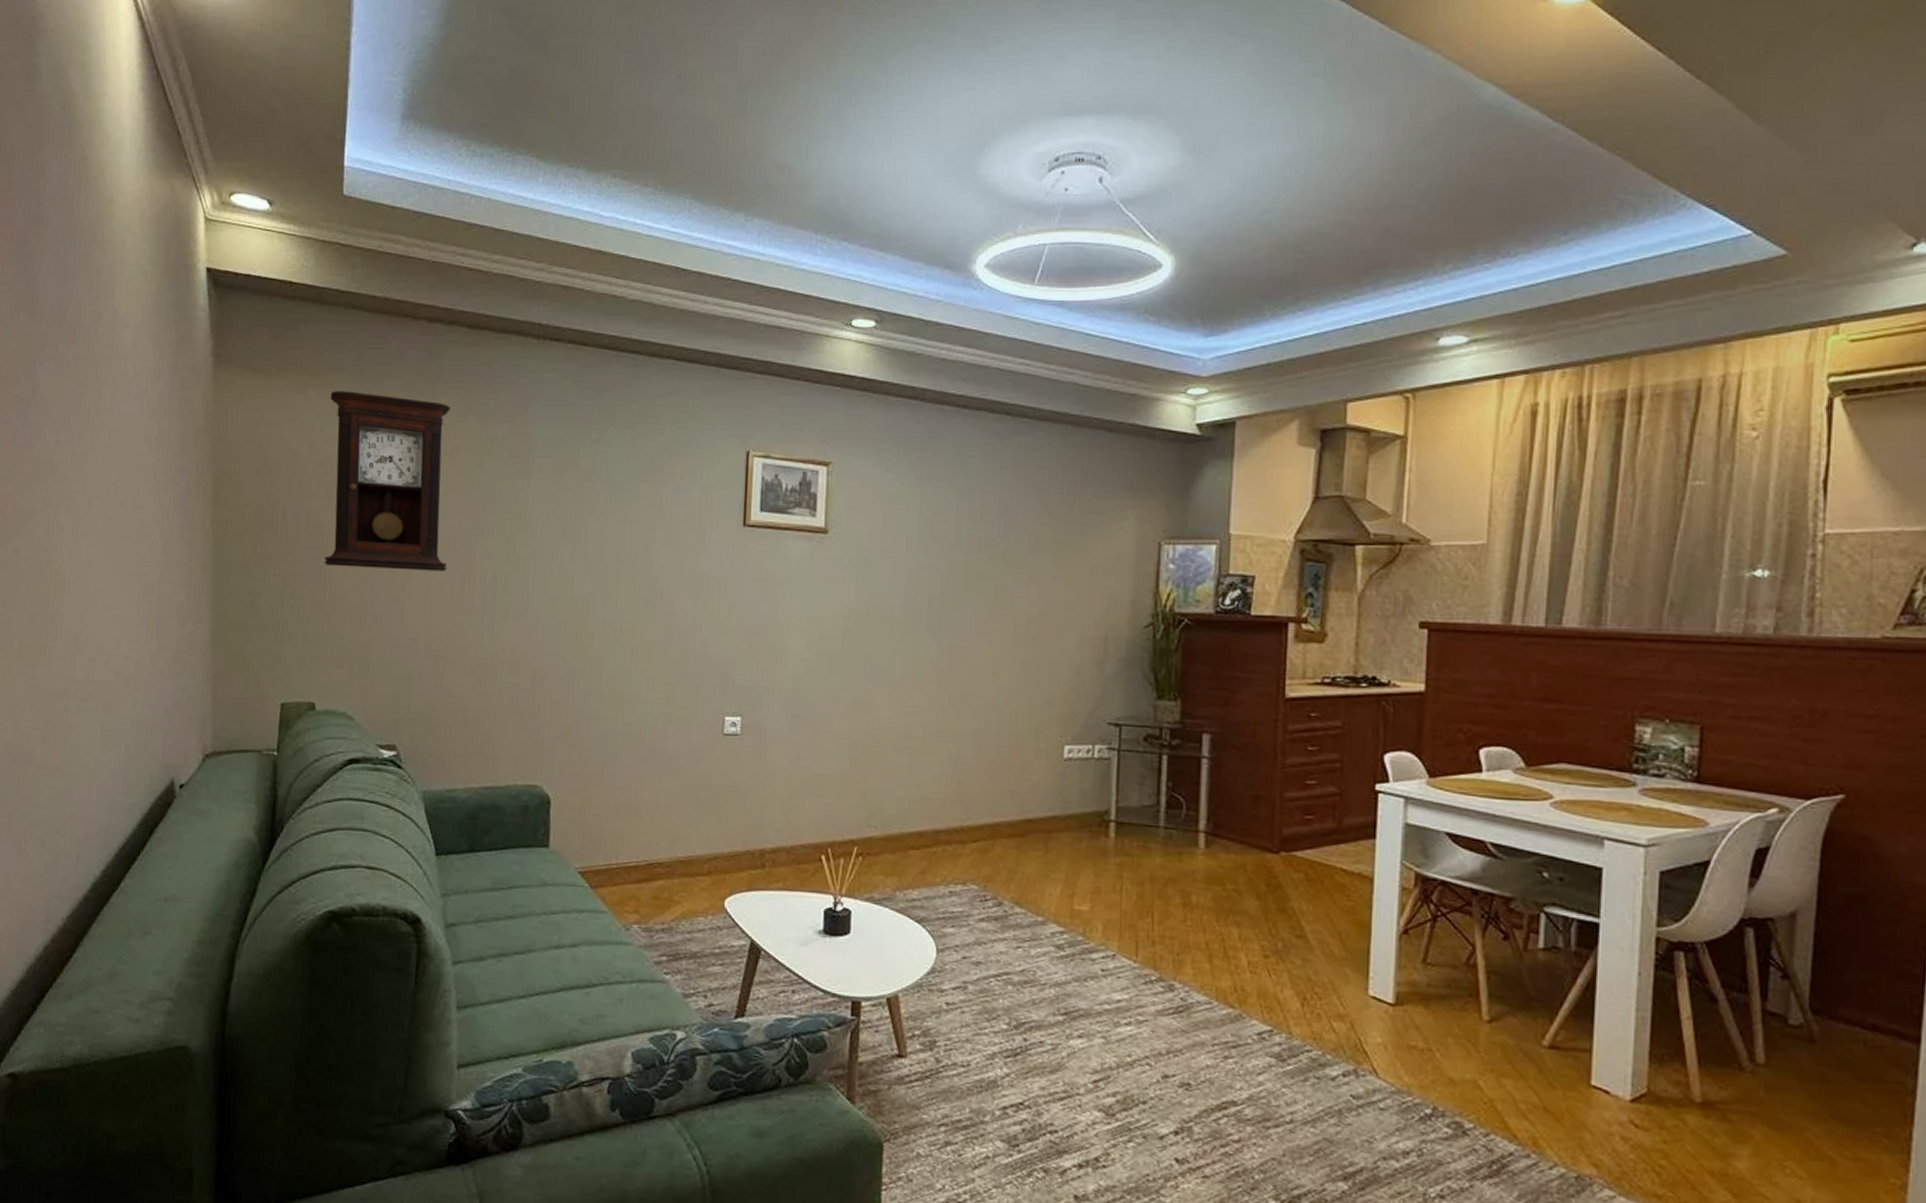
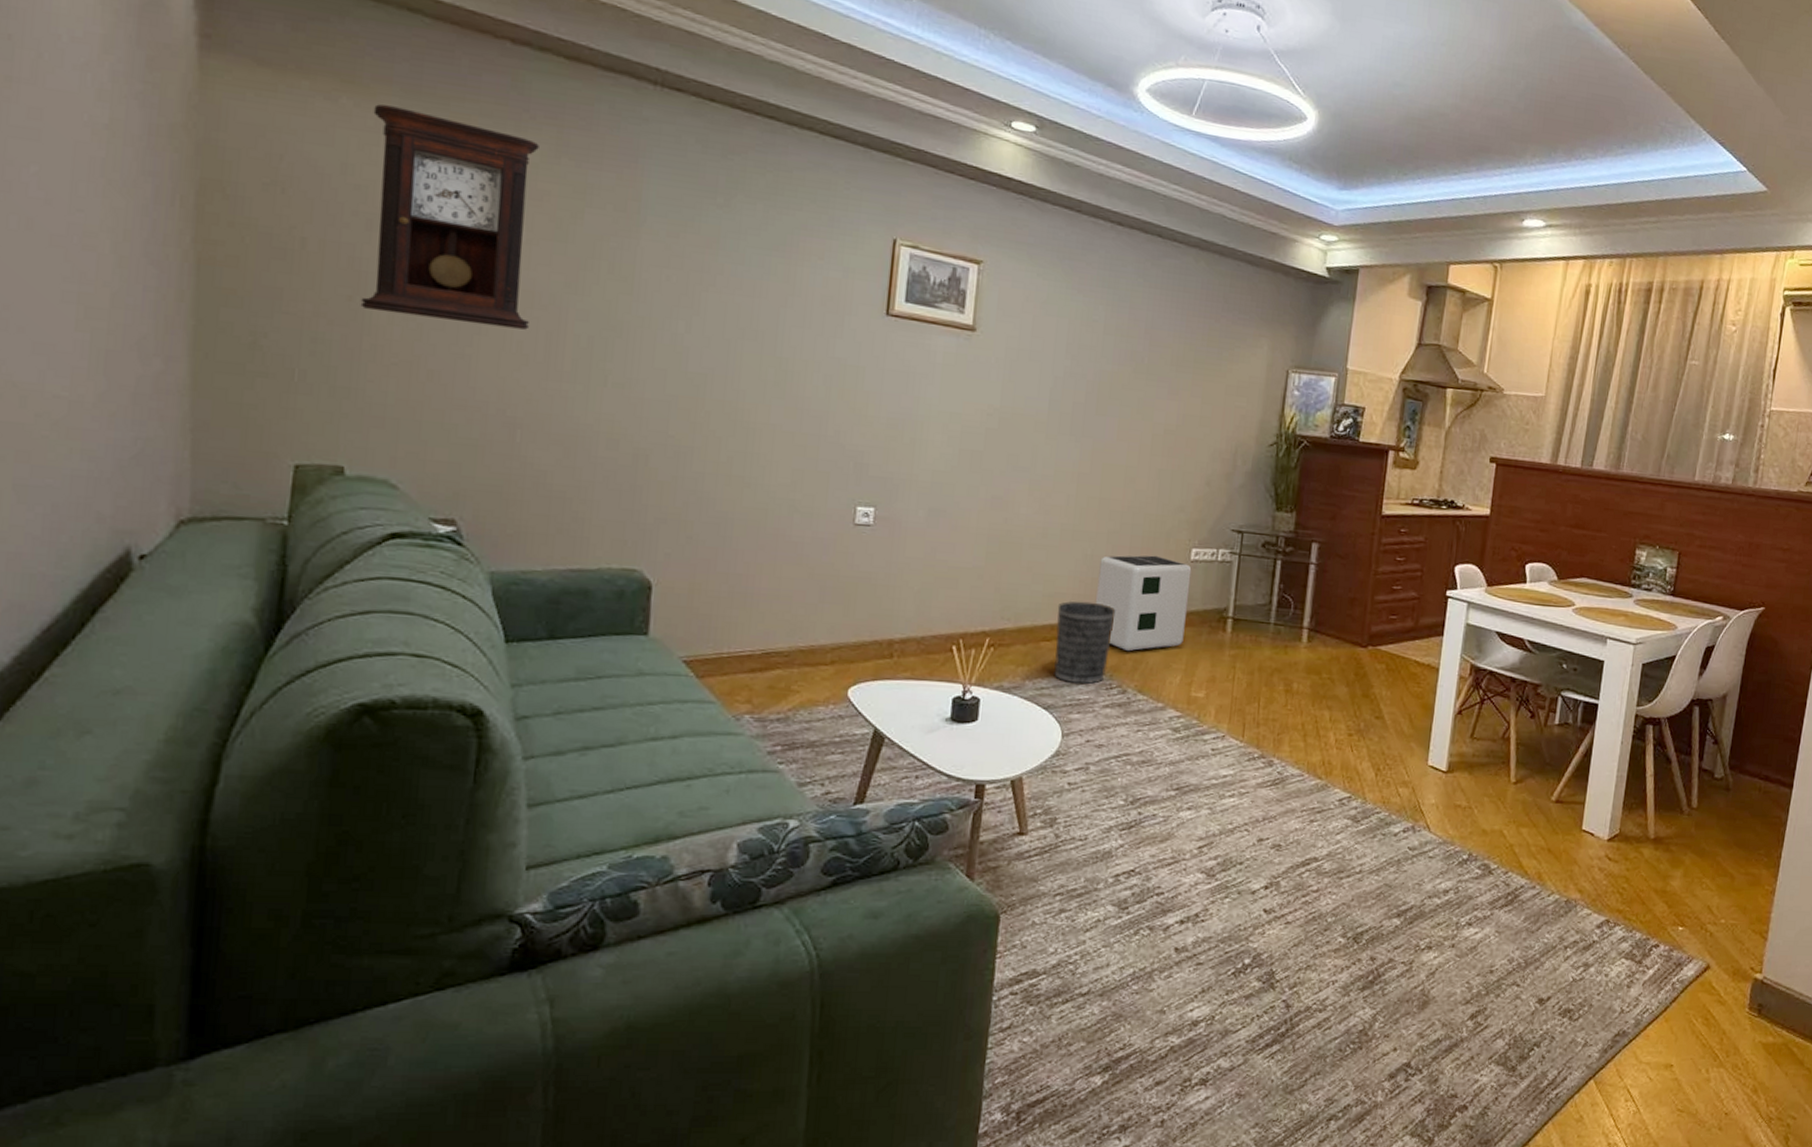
wastebasket: none [924,806,986,896] -> present [1054,601,1116,685]
air purifier: none [963,754,1066,860] -> present [1095,555,1192,652]

